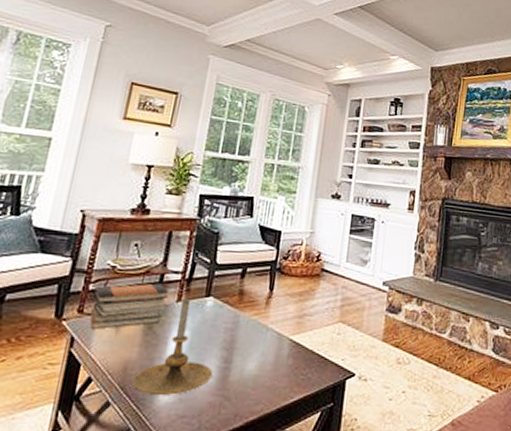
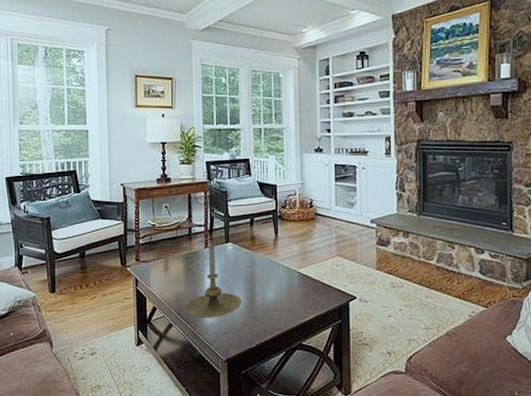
book stack: present [90,283,169,329] -> none [144,235,198,272]

